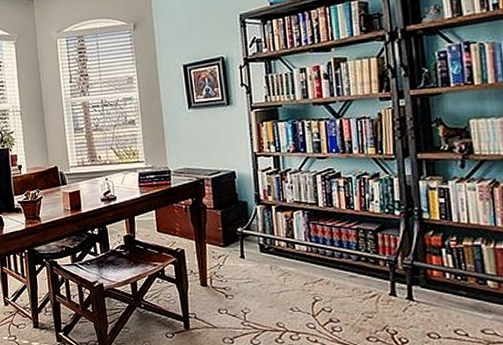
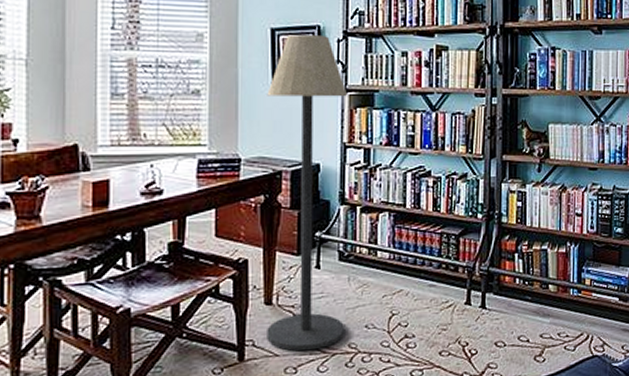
floor lamp: none [185,64,273,326] -> present [267,34,348,352]

